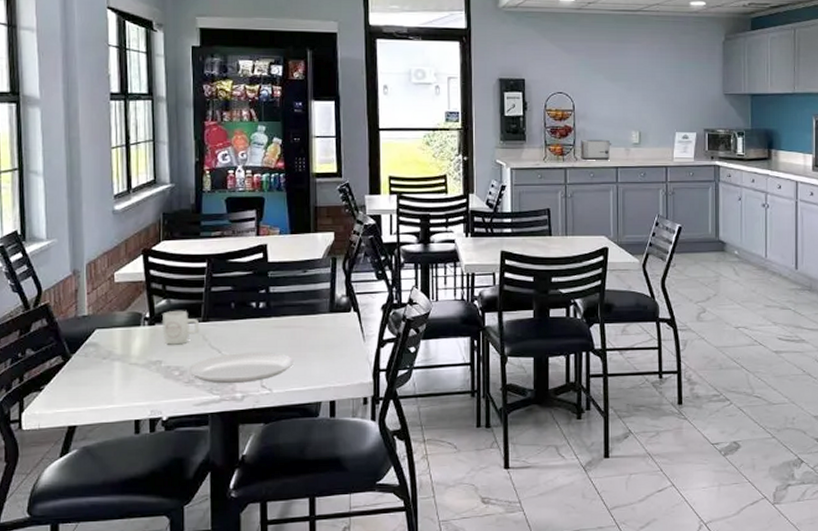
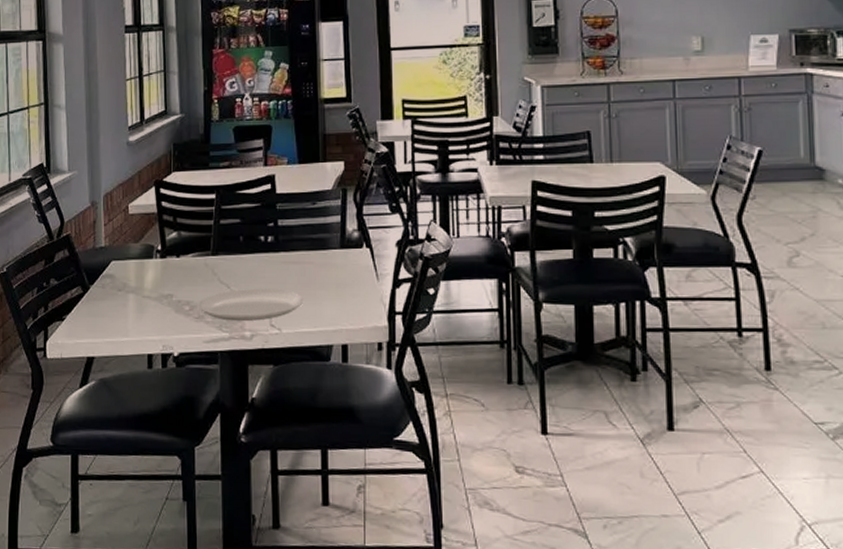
mug: present [161,310,200,345] -> none [172,243,209,279]
toaster: present [580,139,612,161] -> none [625,48,667,74]

